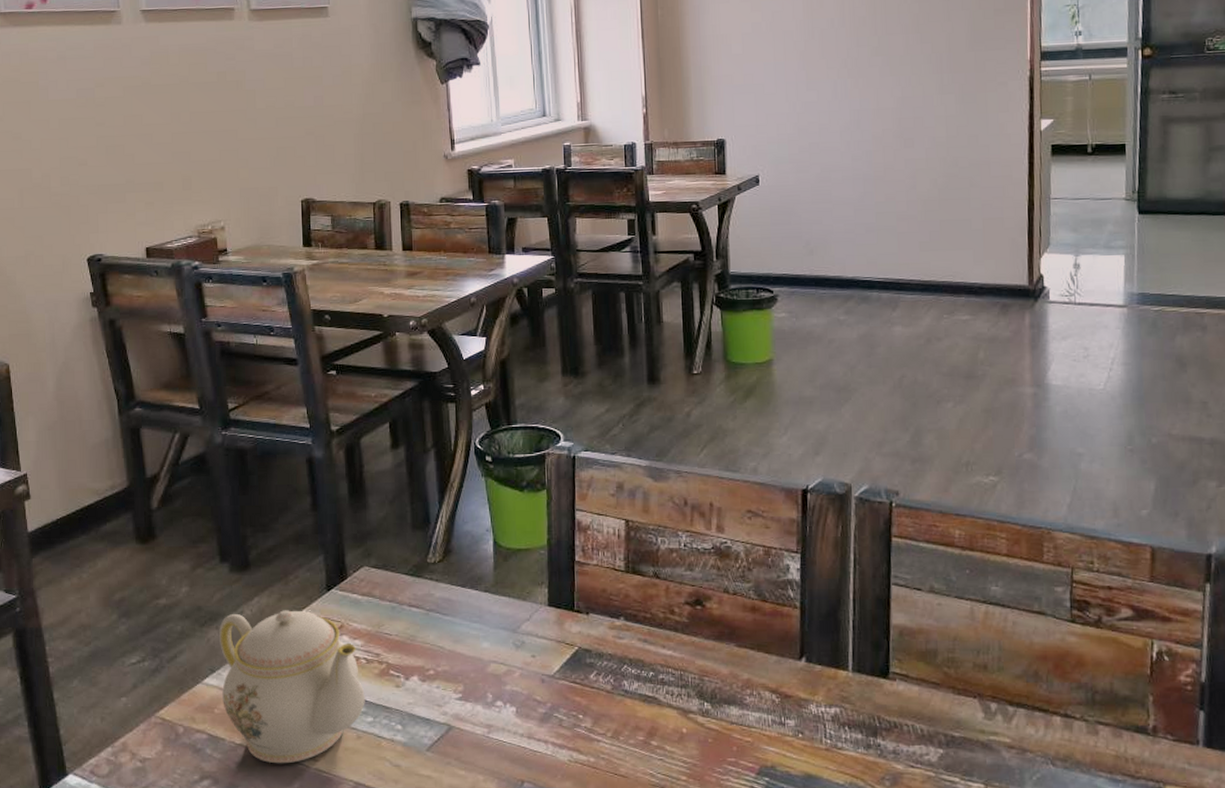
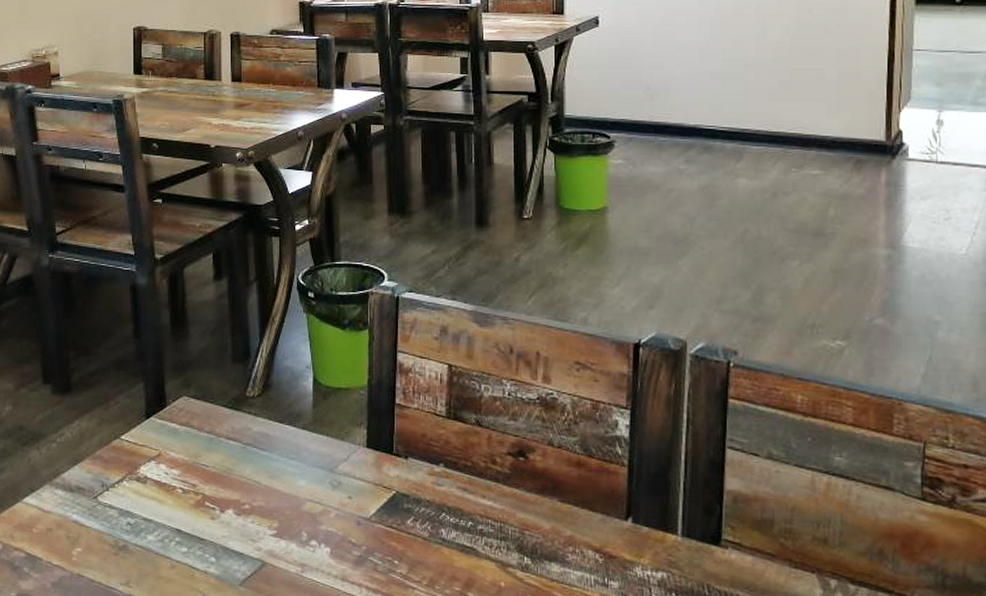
teapot: present [219,610,365,764] -> none [40,435,180,588]

